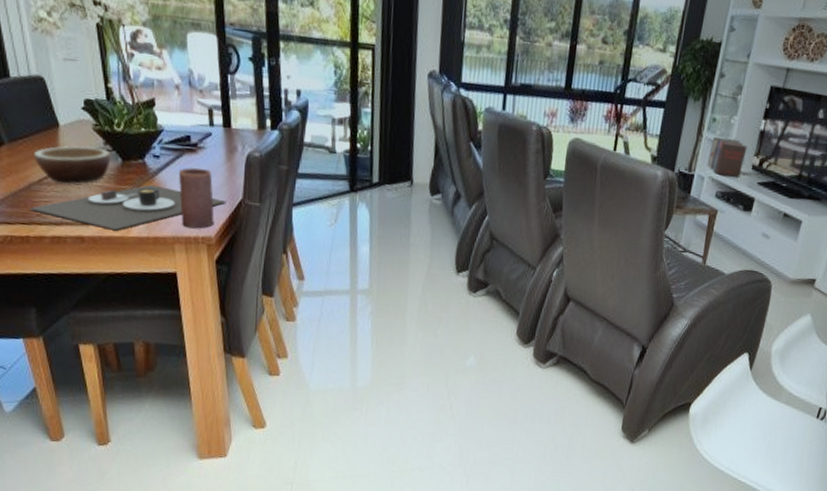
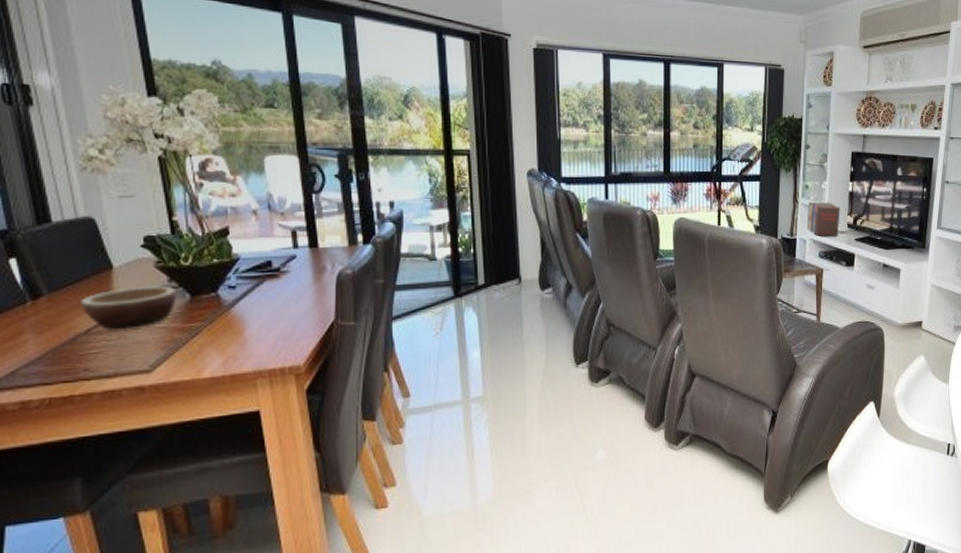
place setting: present [30,184,226,231] -> none [75,317,316,374]
candle: present [178,167,215,229] -> none [258,293,303,359]

